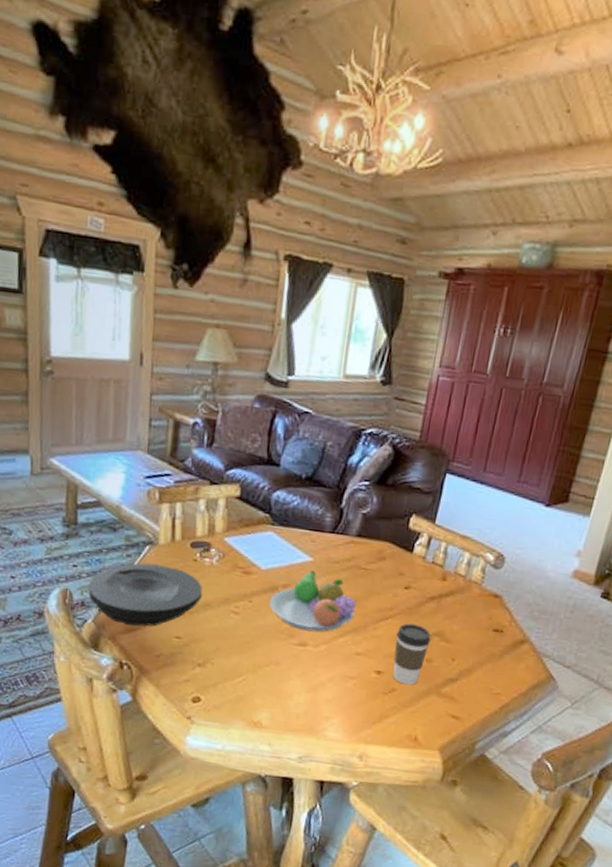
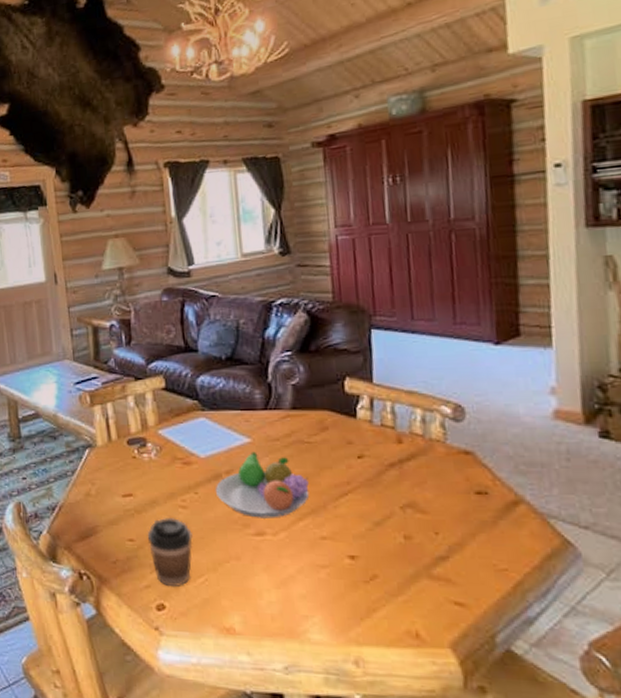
plate: present [88,563,203,627] -> none [39,467,148,532]
coffee cup: none [195,620,239,683] -> present [147,518,193,587]
coffee cup: present [392,623,431,685] -> none [361,497,404,569]

